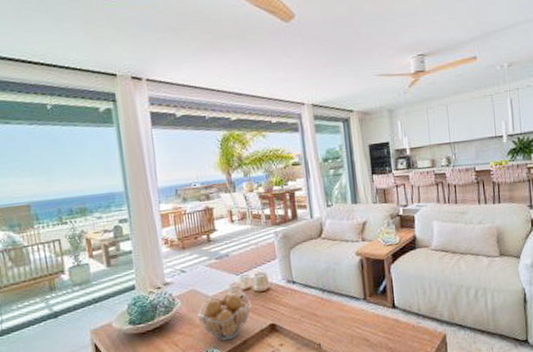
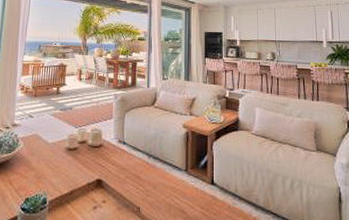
fruit basket: present [198,293,251,341] -> none [35,143,84,188]

